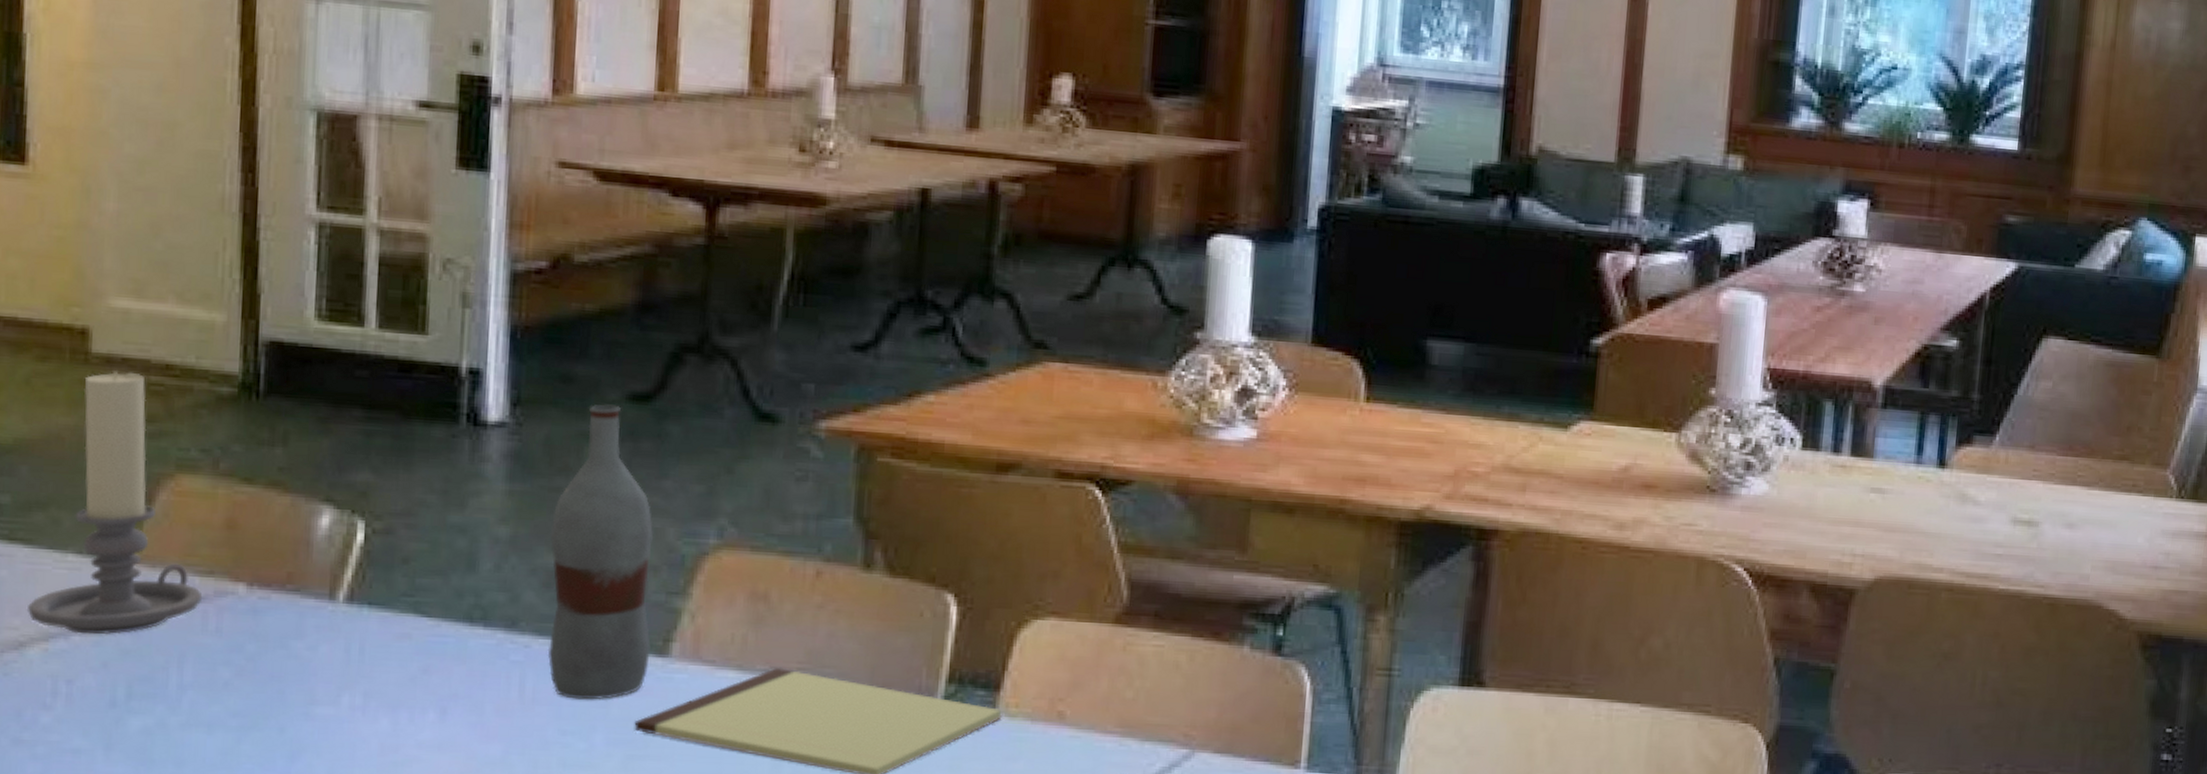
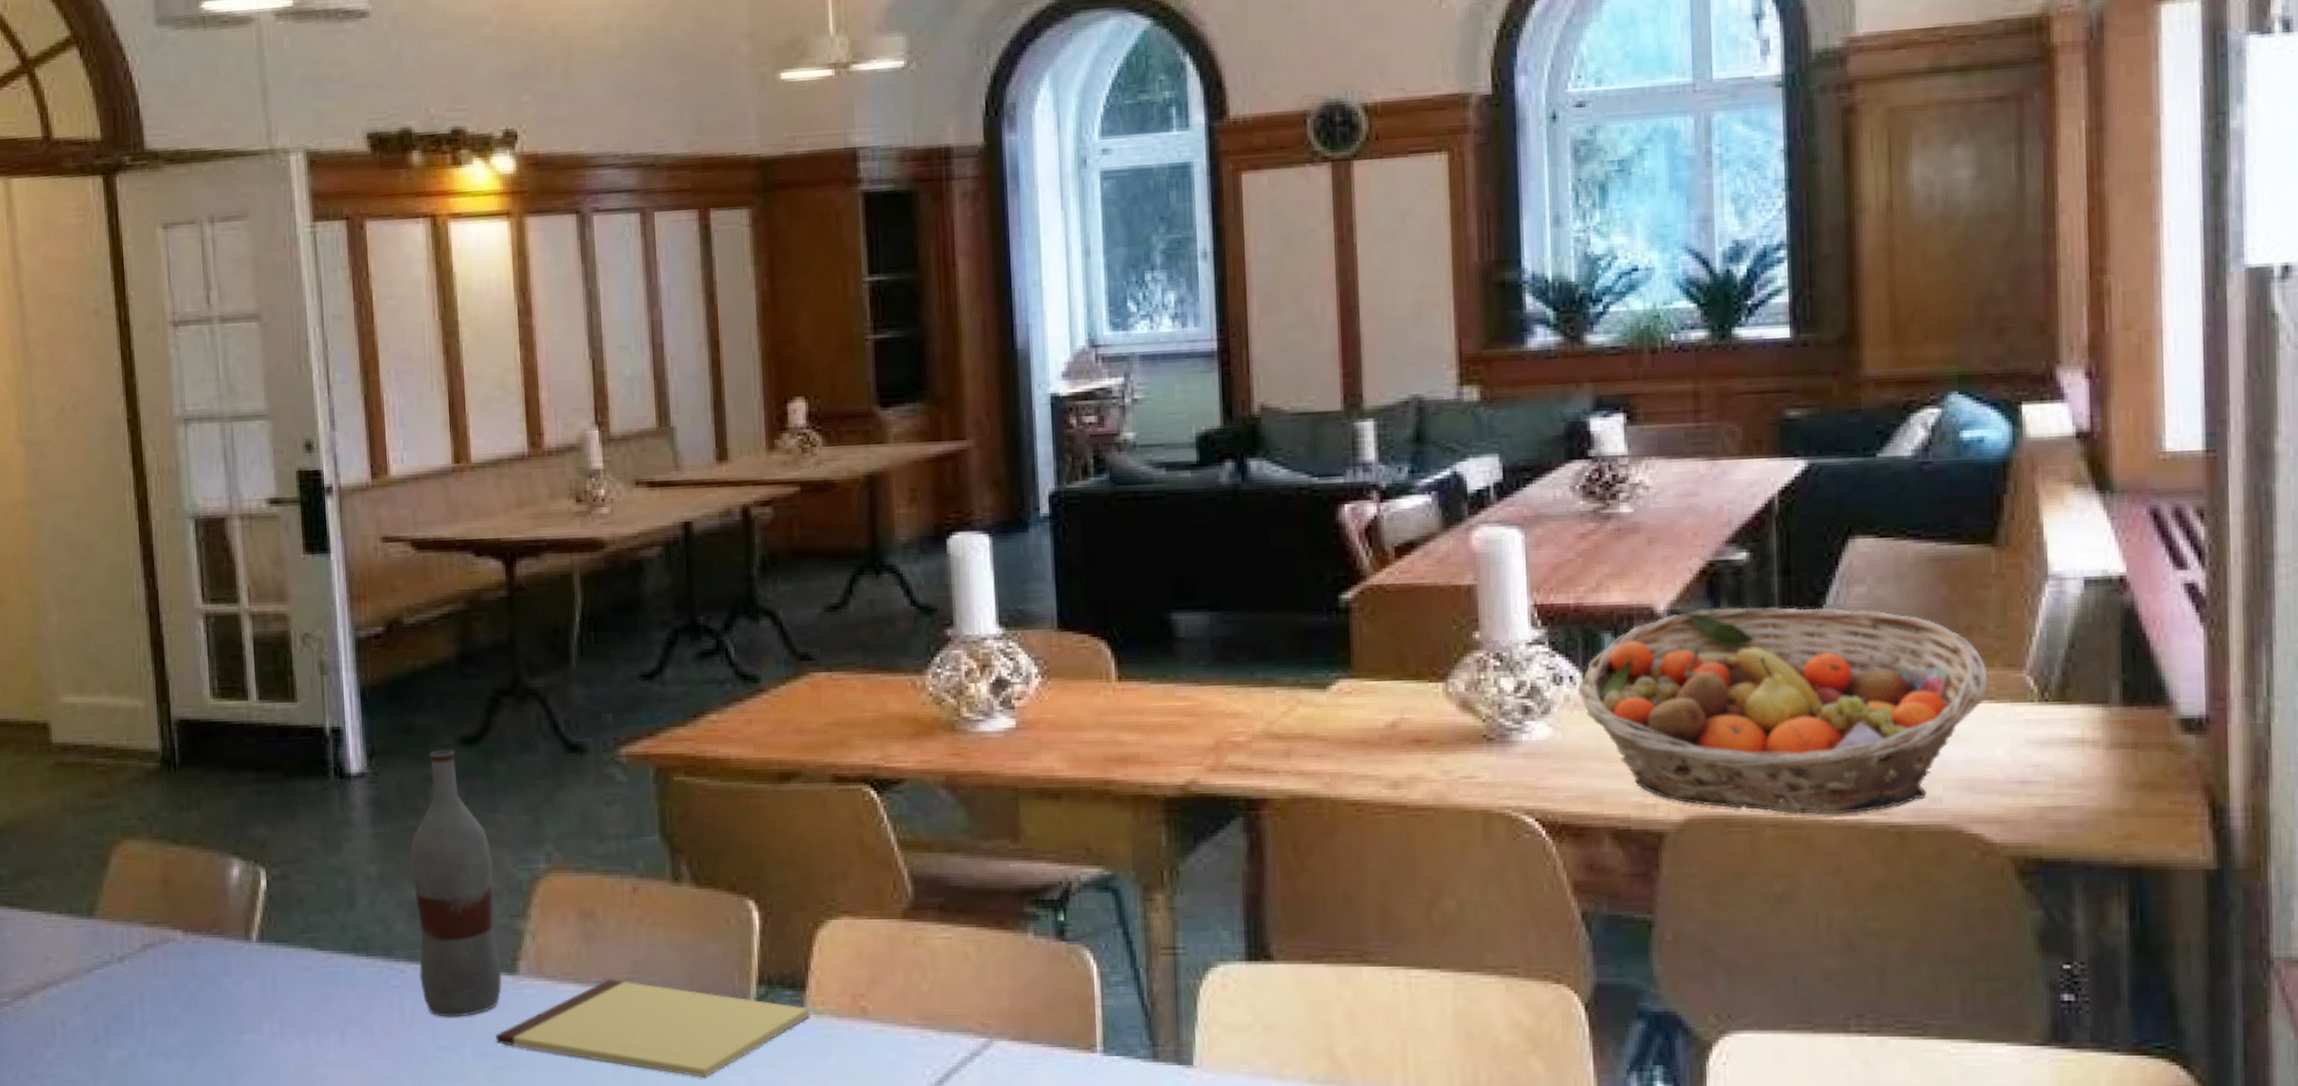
candle holder: present [26,371,203,635] -> none [27,756,152,982]
fruit basket: none [1796,388,2140,585] -> present [1578,607,1988,815]

